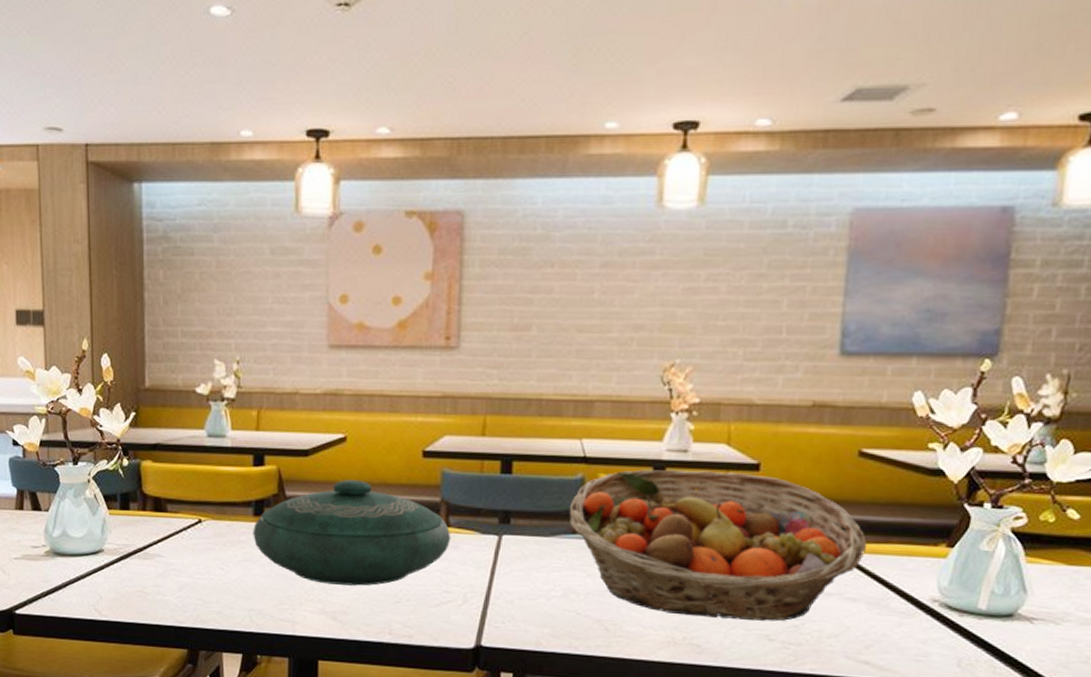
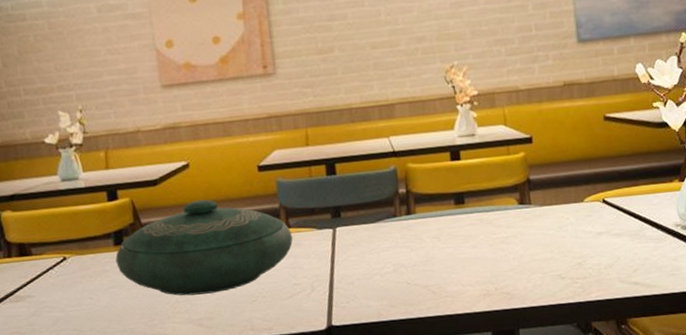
fruit basket: present [569,469,868,622] -> none [387,146,622,271]

